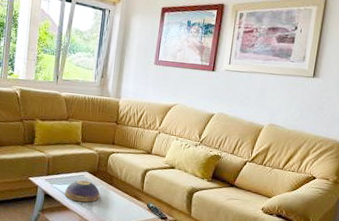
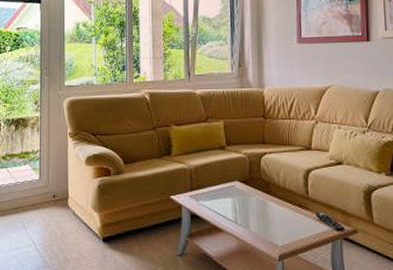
decorative bowl: present [65,180,100,203] -> none [214,192,257,220]

